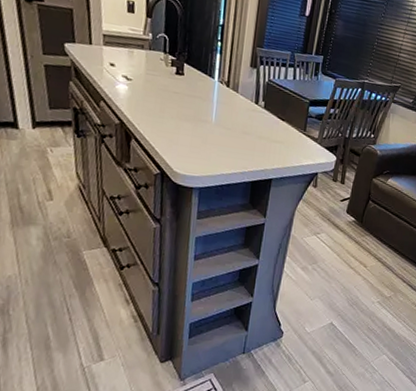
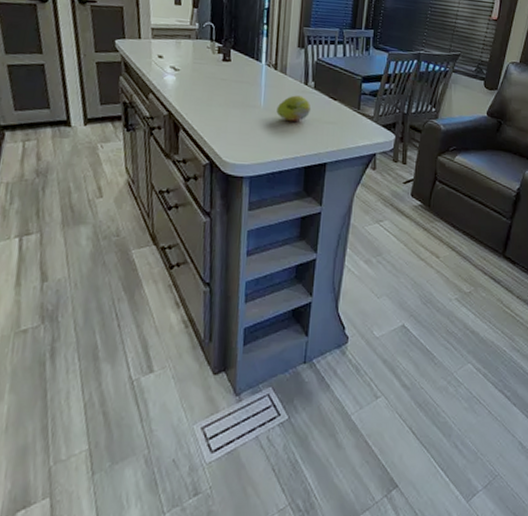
fruit: none [227,113,261,139] -> present [276,95,311,121]

